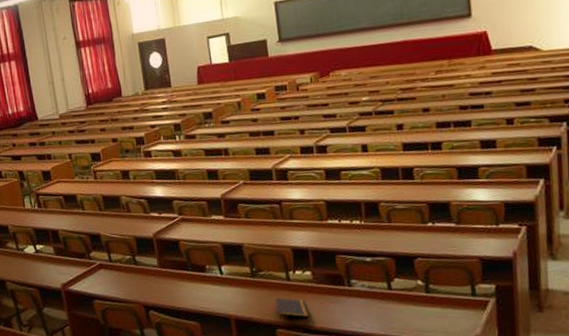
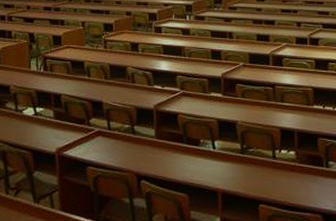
notepad: present [275,297,309,321] -> none [261,174,289,196]

